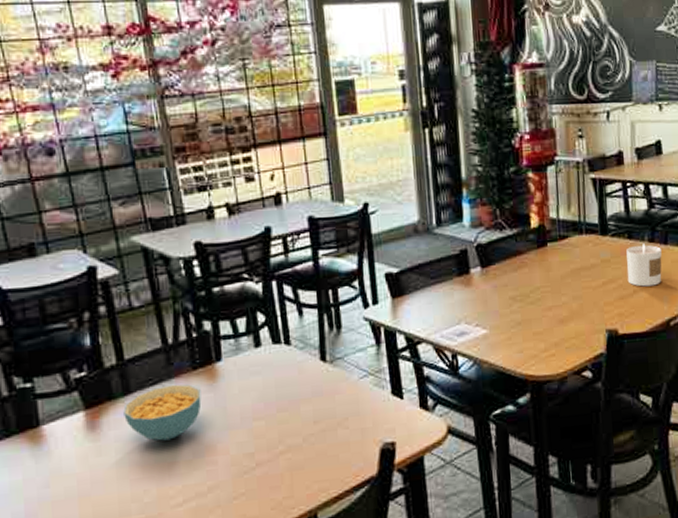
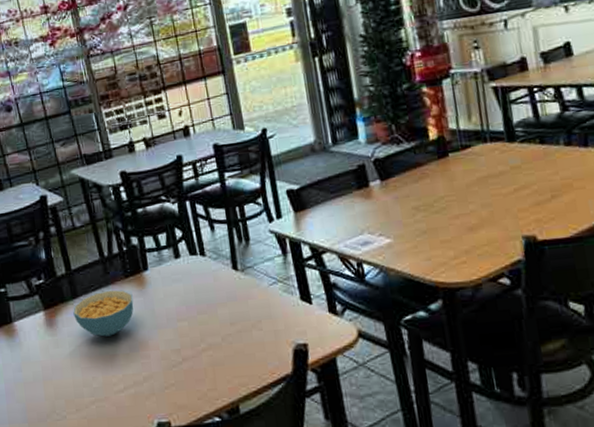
candle: present [626,243,662,287] -> none [539,147,584,192]

